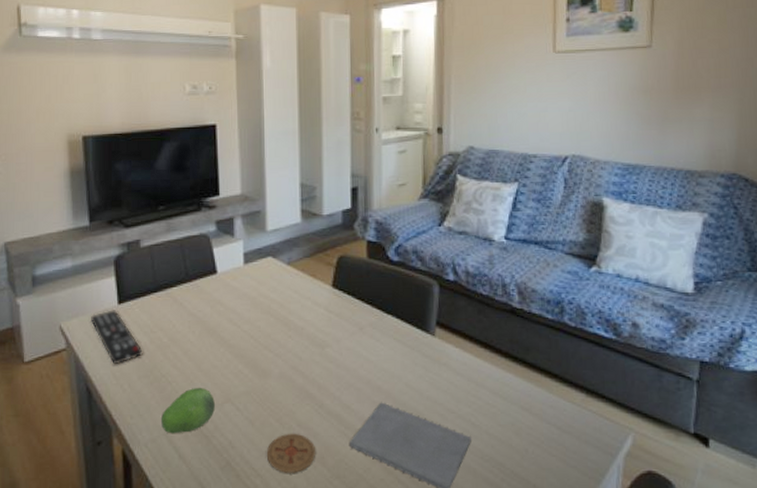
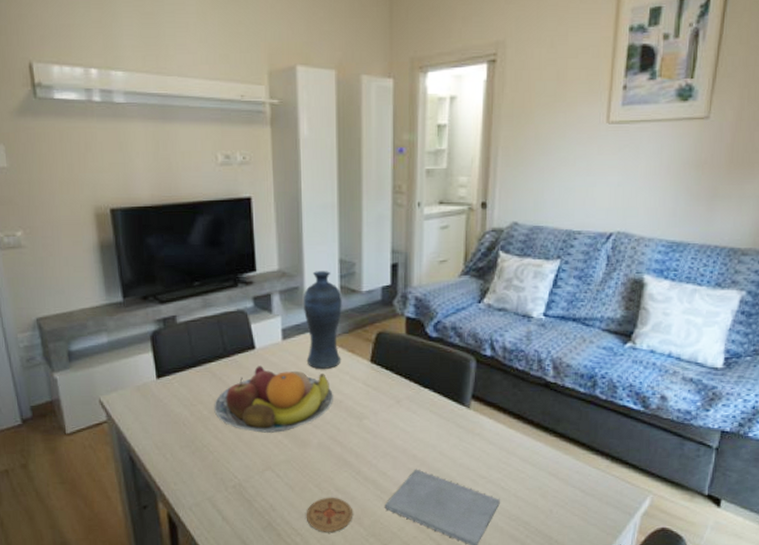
remote control: present [91,310,143,365] -> none [130,384,184,436]
fruit: present [162,387,215,434] -> none [204,456,256,499]
fruit bowl: none [174,291,295,362] -> present [214,366,333,433]
vase: none [264,195,303,294] -> present [303,271,342,369]

